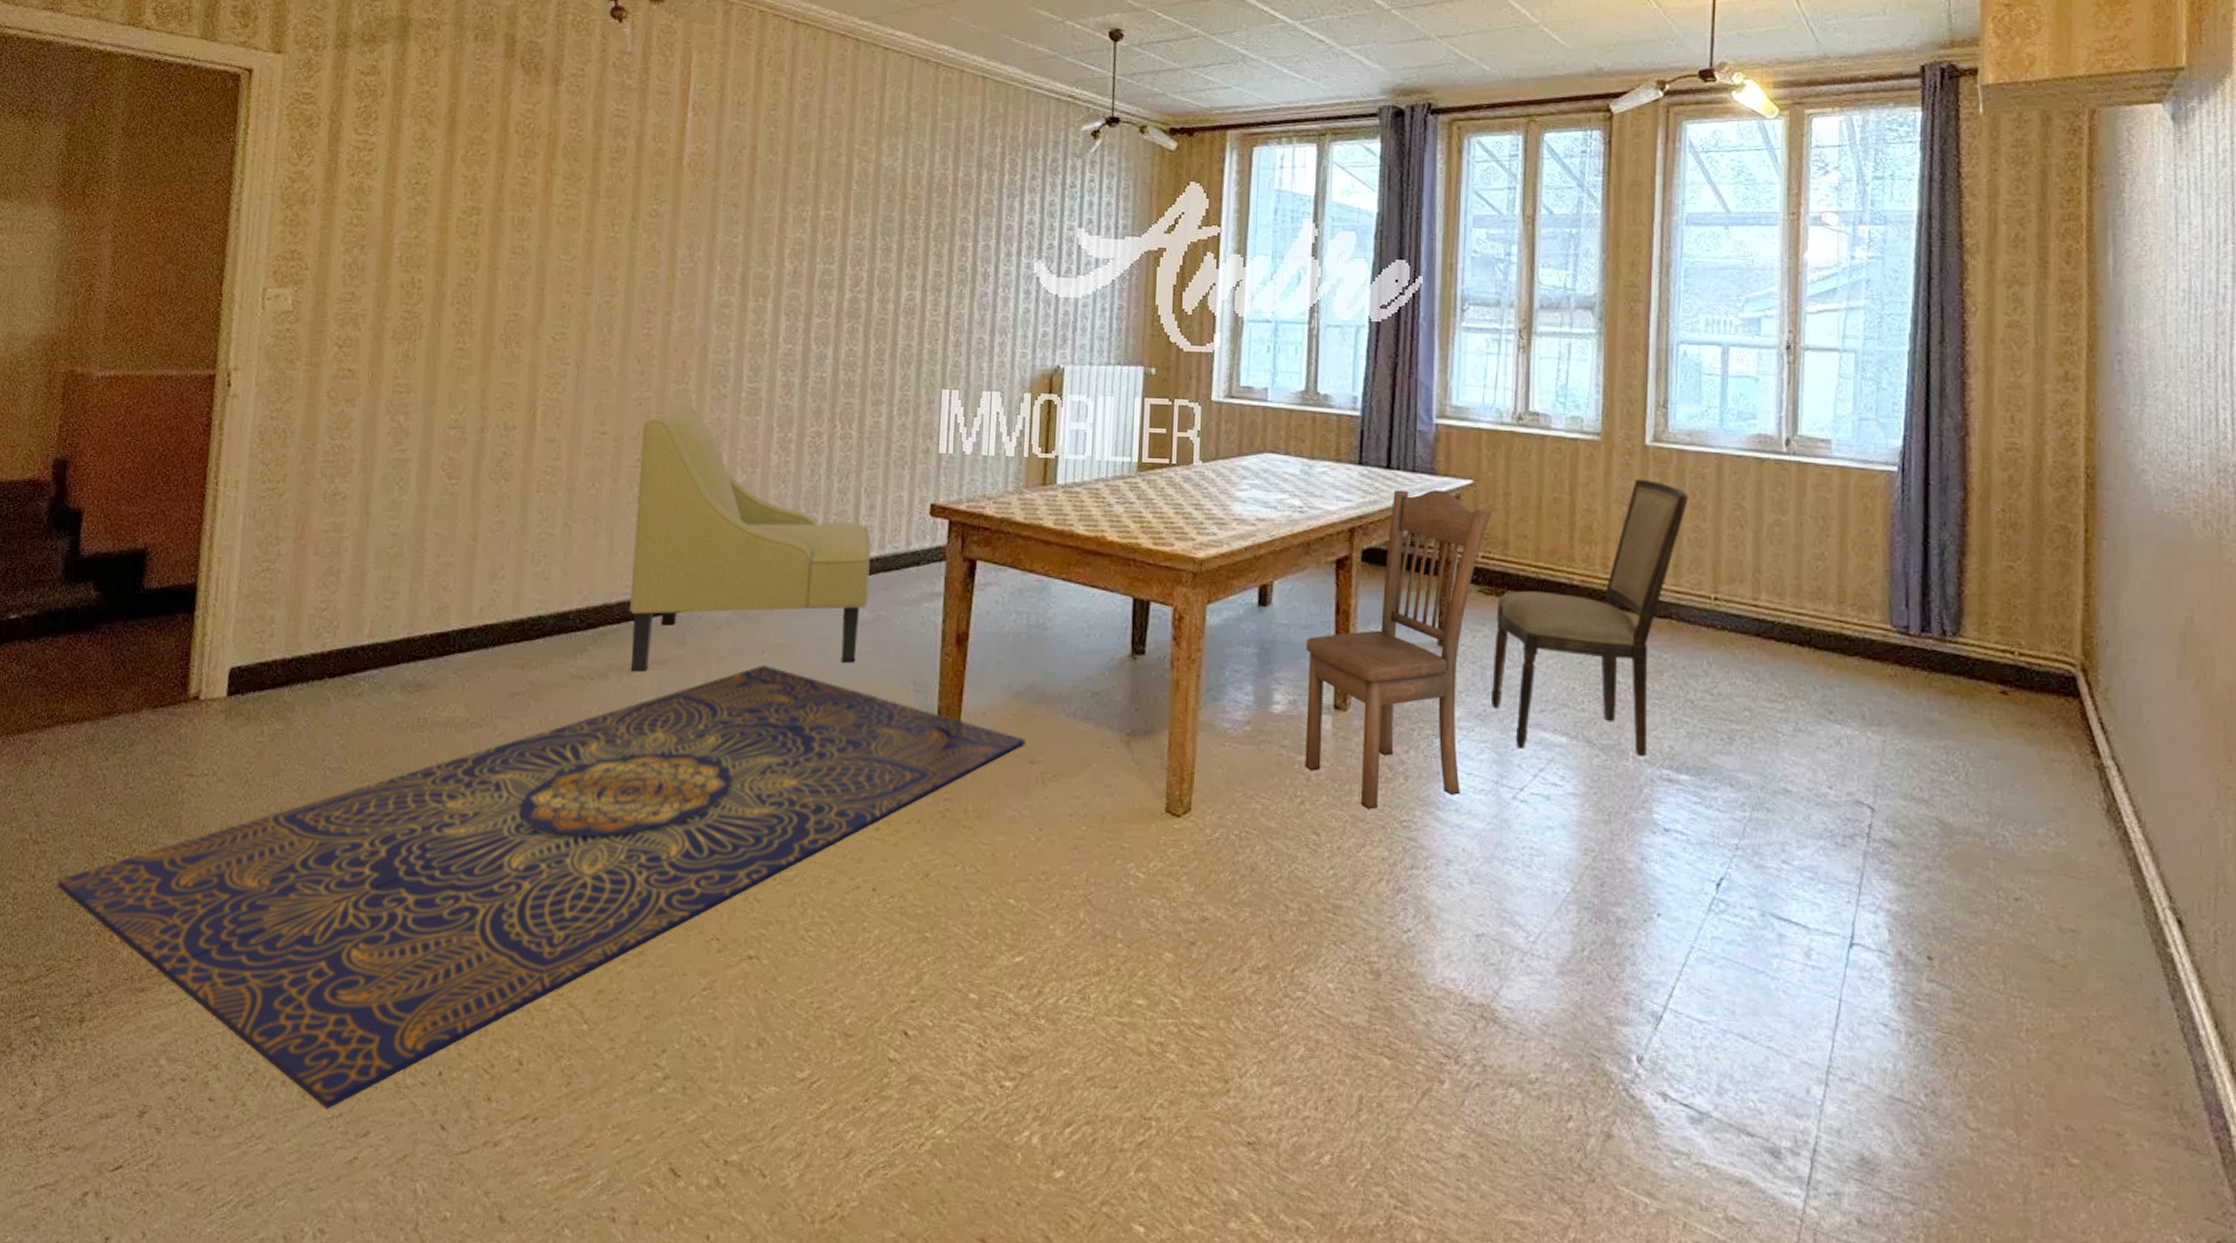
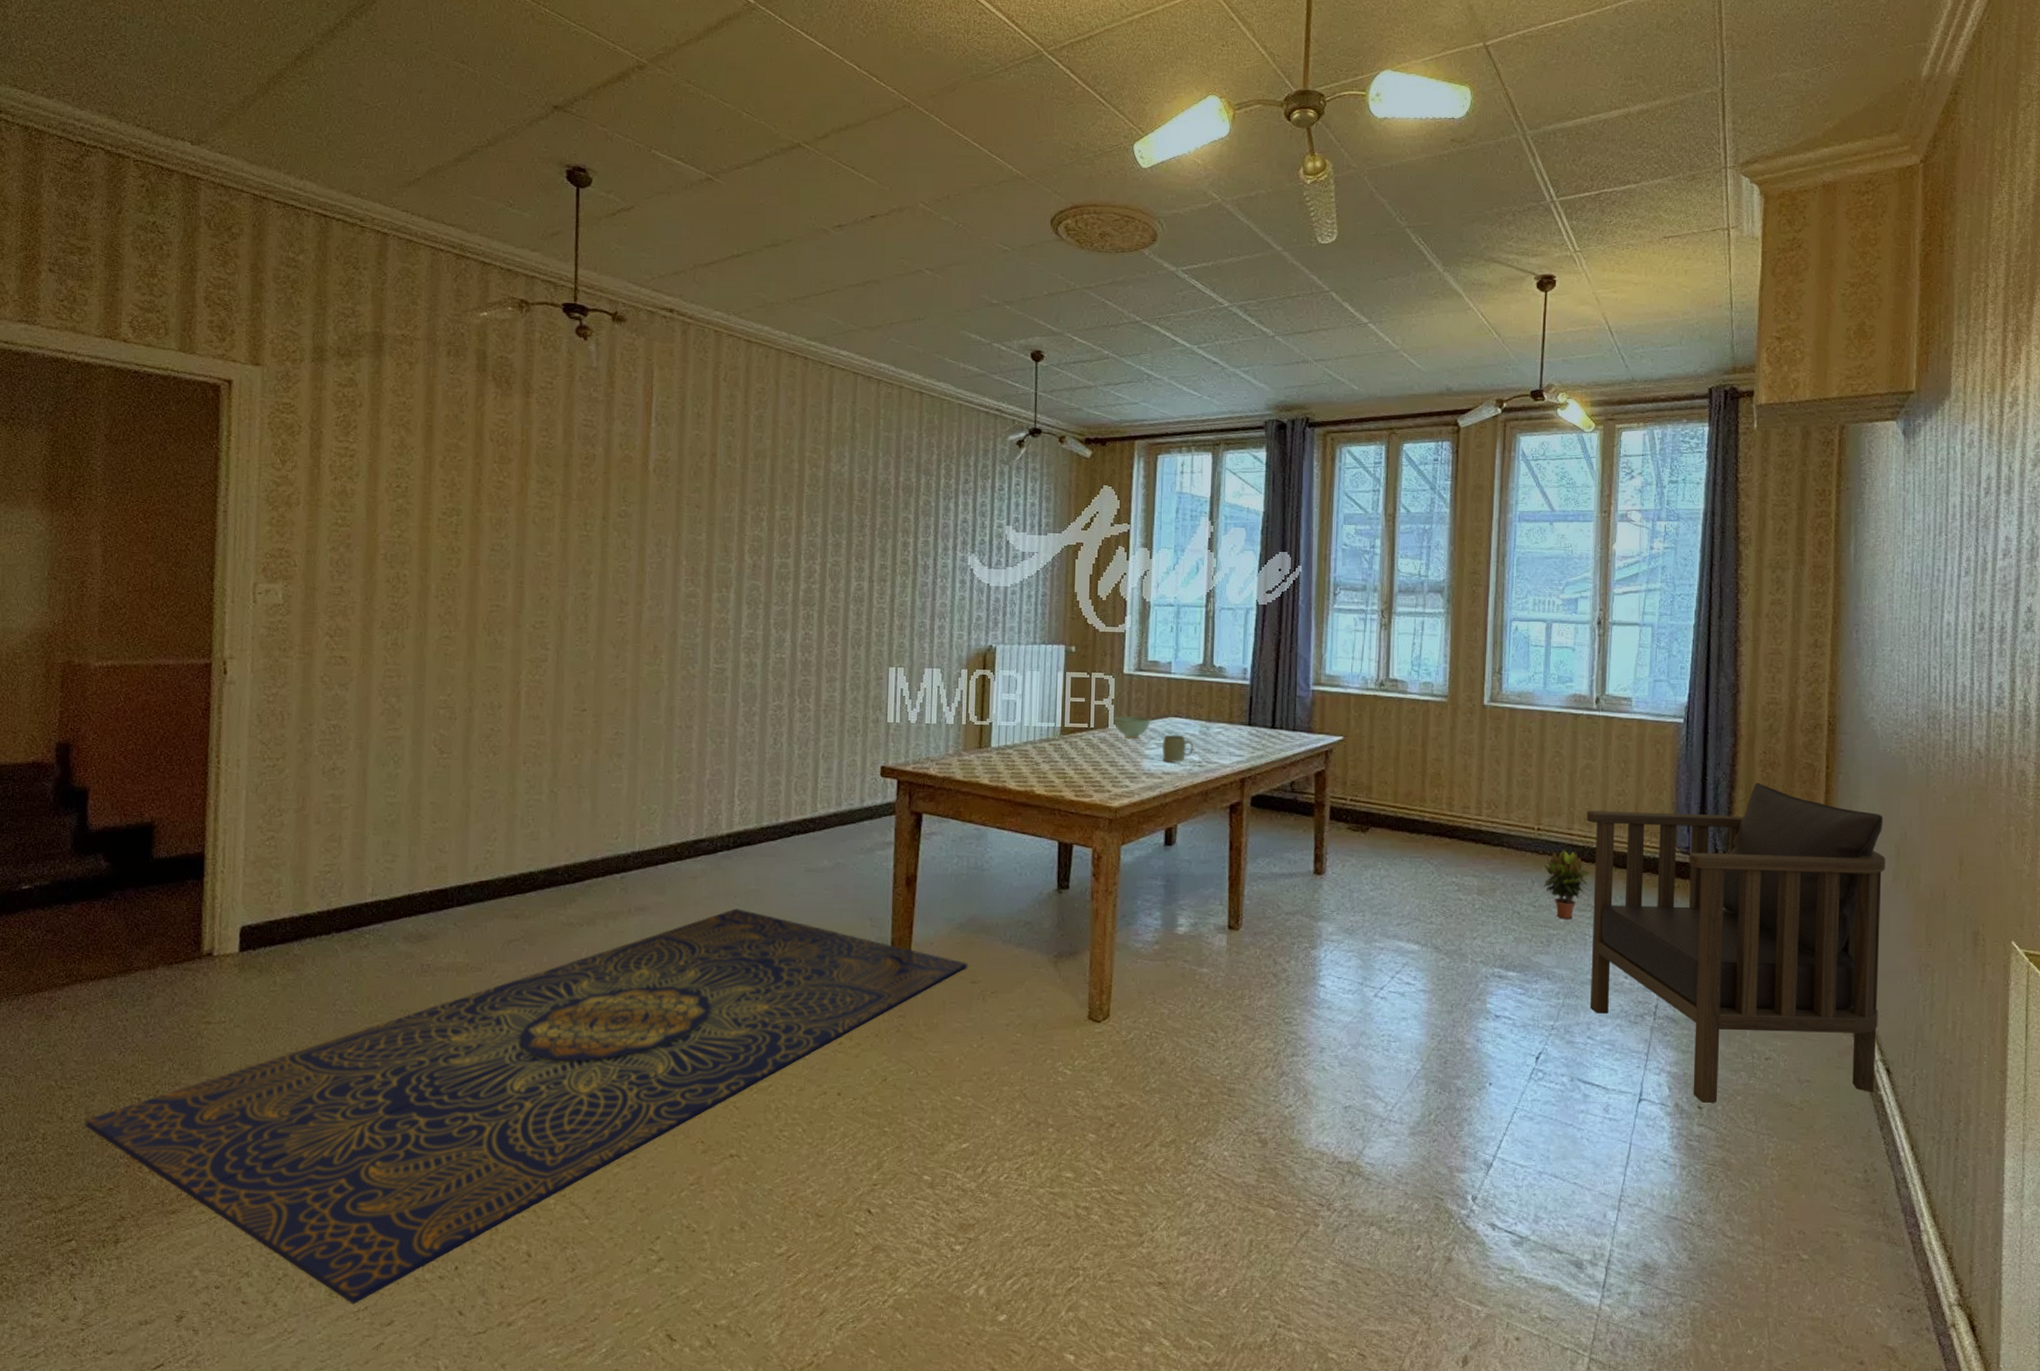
chair: present [629,405,871,673] -> none [612,684,829,918]
bowl: none [1199,450,1244,478] -> present [1114,716,1151,738]
mug: none [1256,473,1294,507] -> present [1162,734,1194,763]
dining chair: present [1305,489,1492,810] -> none [1204,745,1359,1010]
dining chair: present [1490,478,1689,756] -> none [1357,733,1518,958]
potted plant: none [1721,624,1782,712] -> present [1542,849,1590,920]
armchair: none [1776,547,2167,953] -> present [1586,782,1885,1103]

